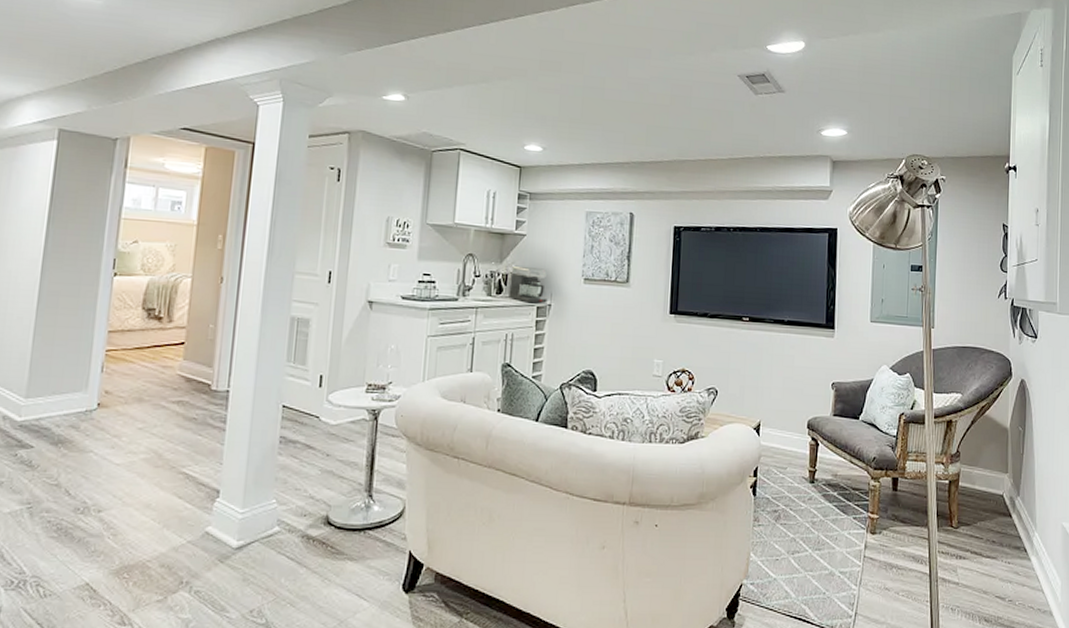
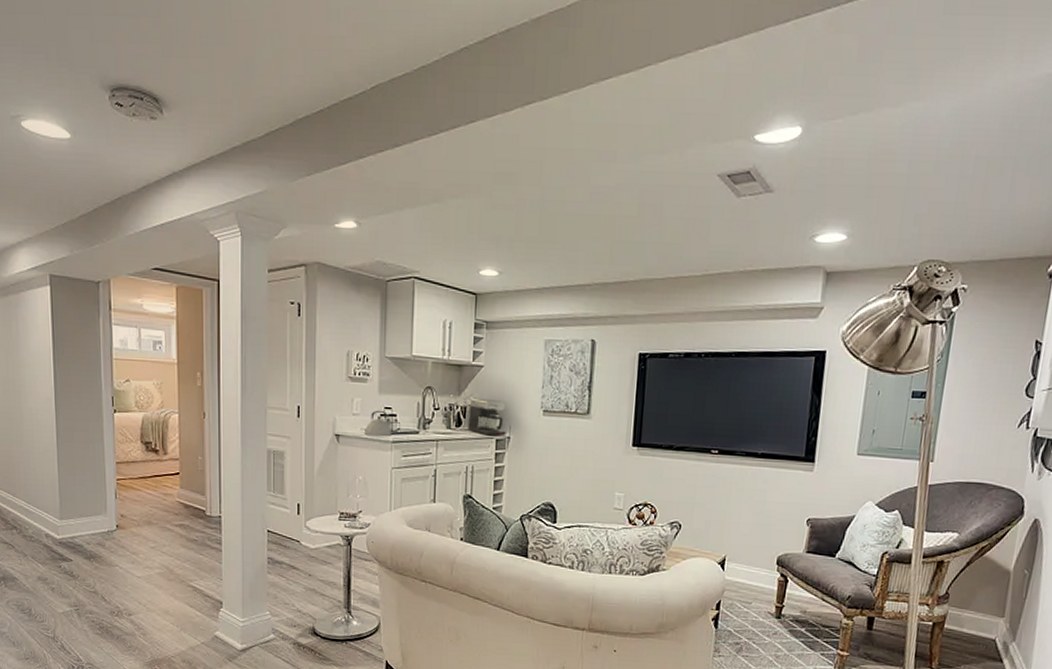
kettle: none [400,276,430,304] -> present [365,410,392,437]

